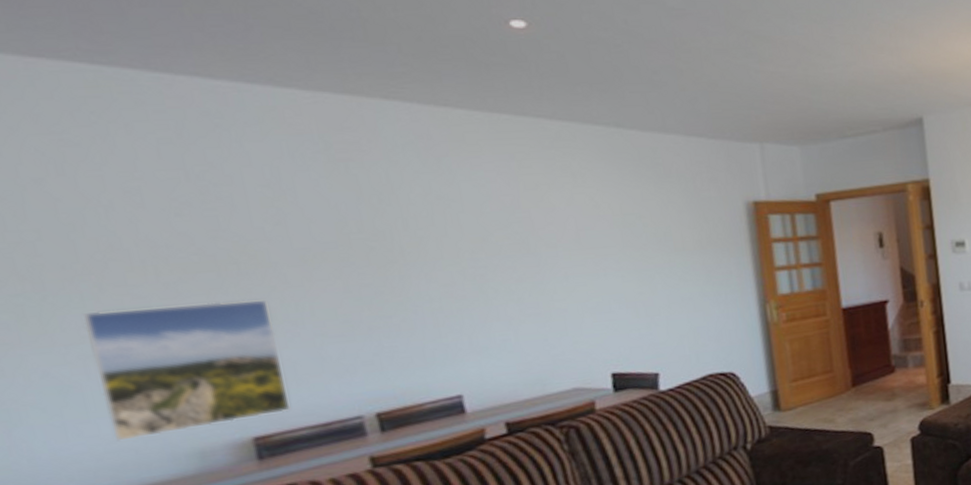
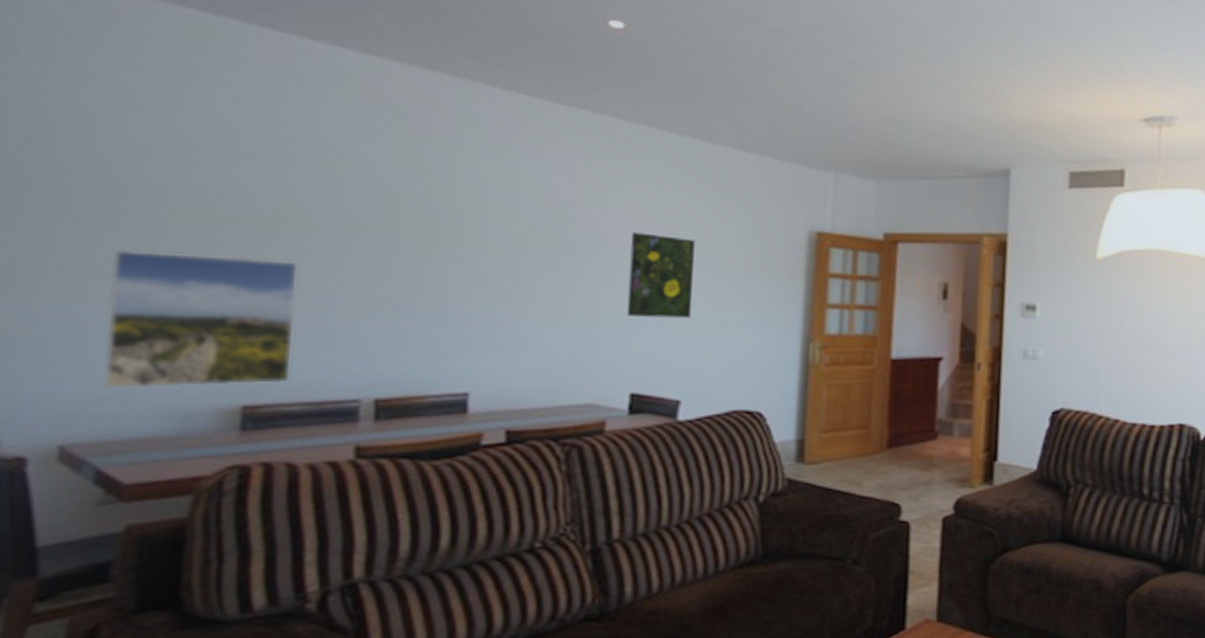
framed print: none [580,225,652,304] -> present [626,232,695,319]

